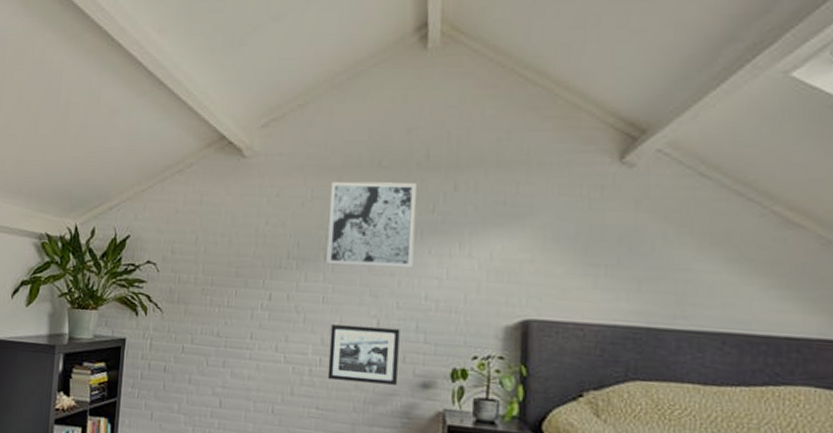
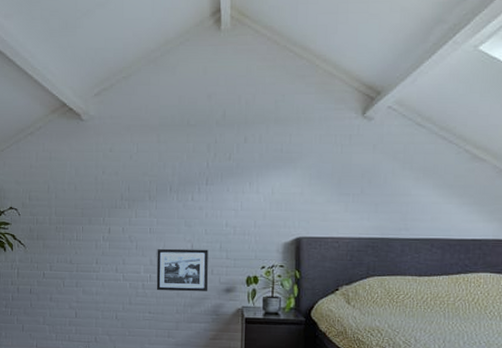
wall art: present [326,181,417,269] -> none [151,137,217,204]

